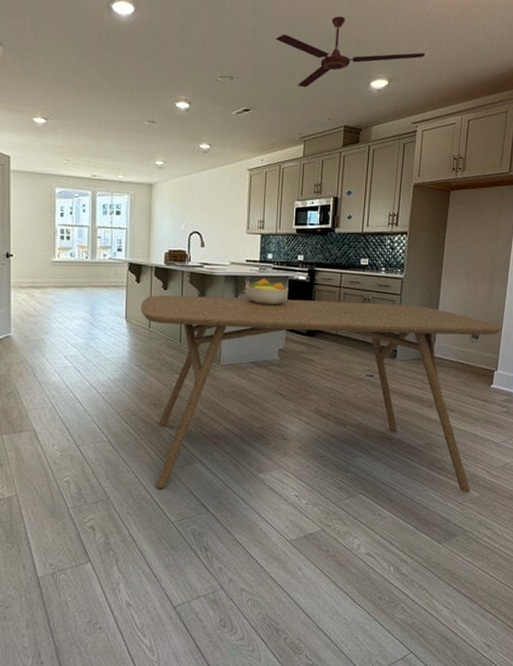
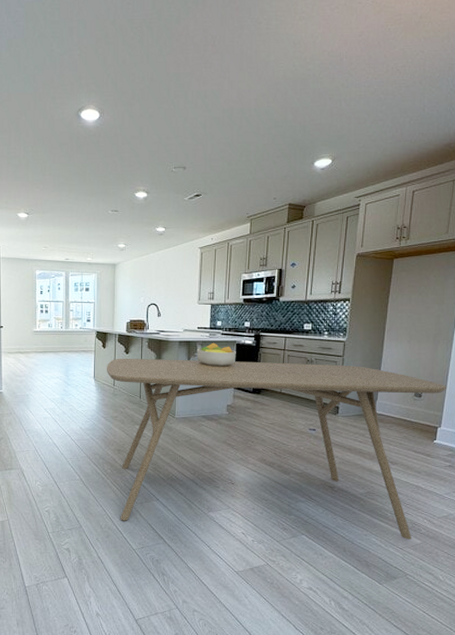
ceiling fan: present [276,16,426,88] -> none [225,104,369,172]

